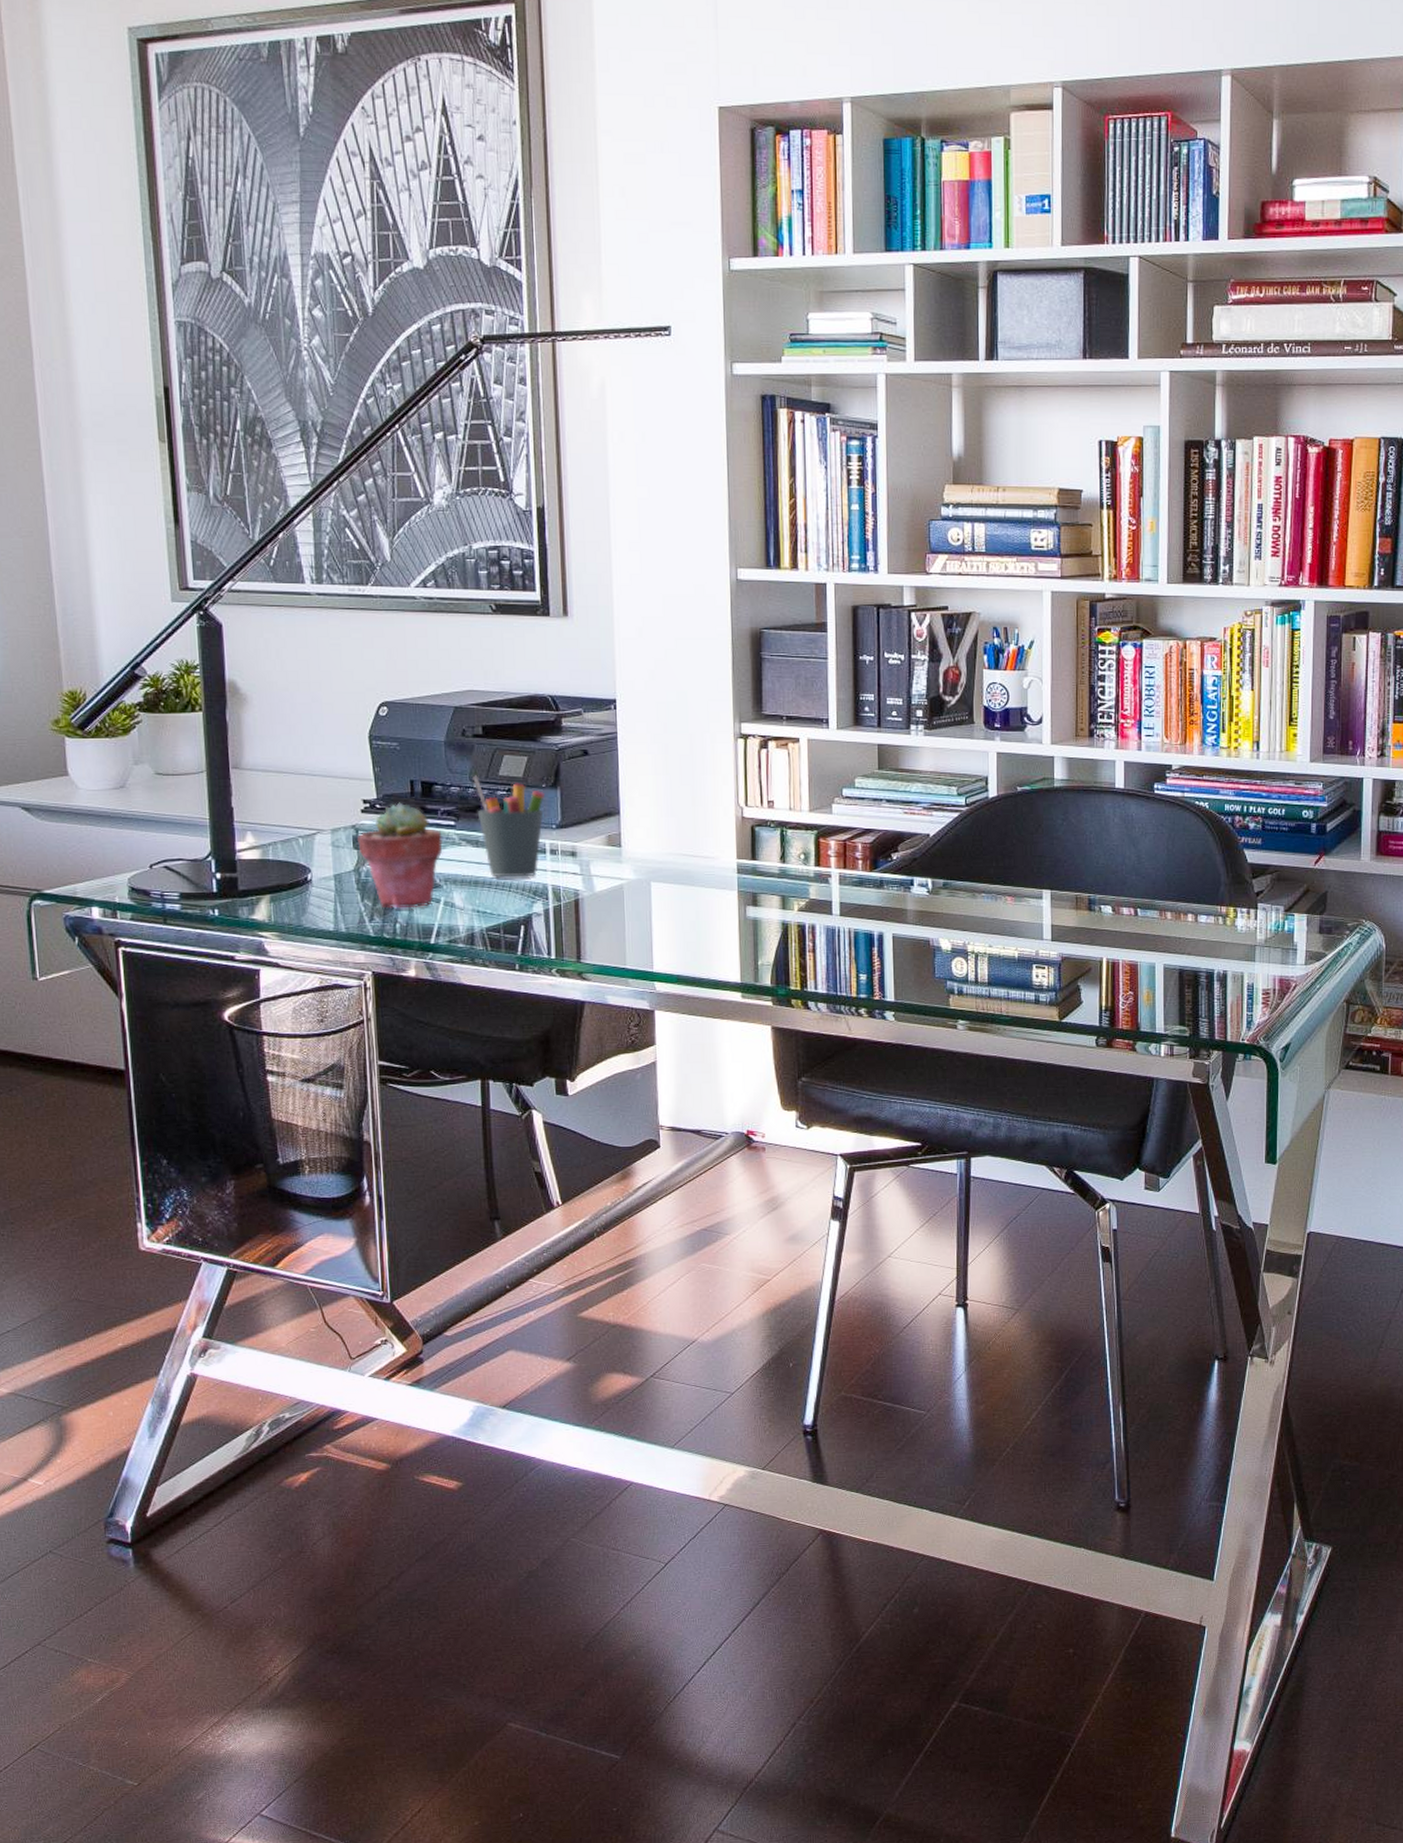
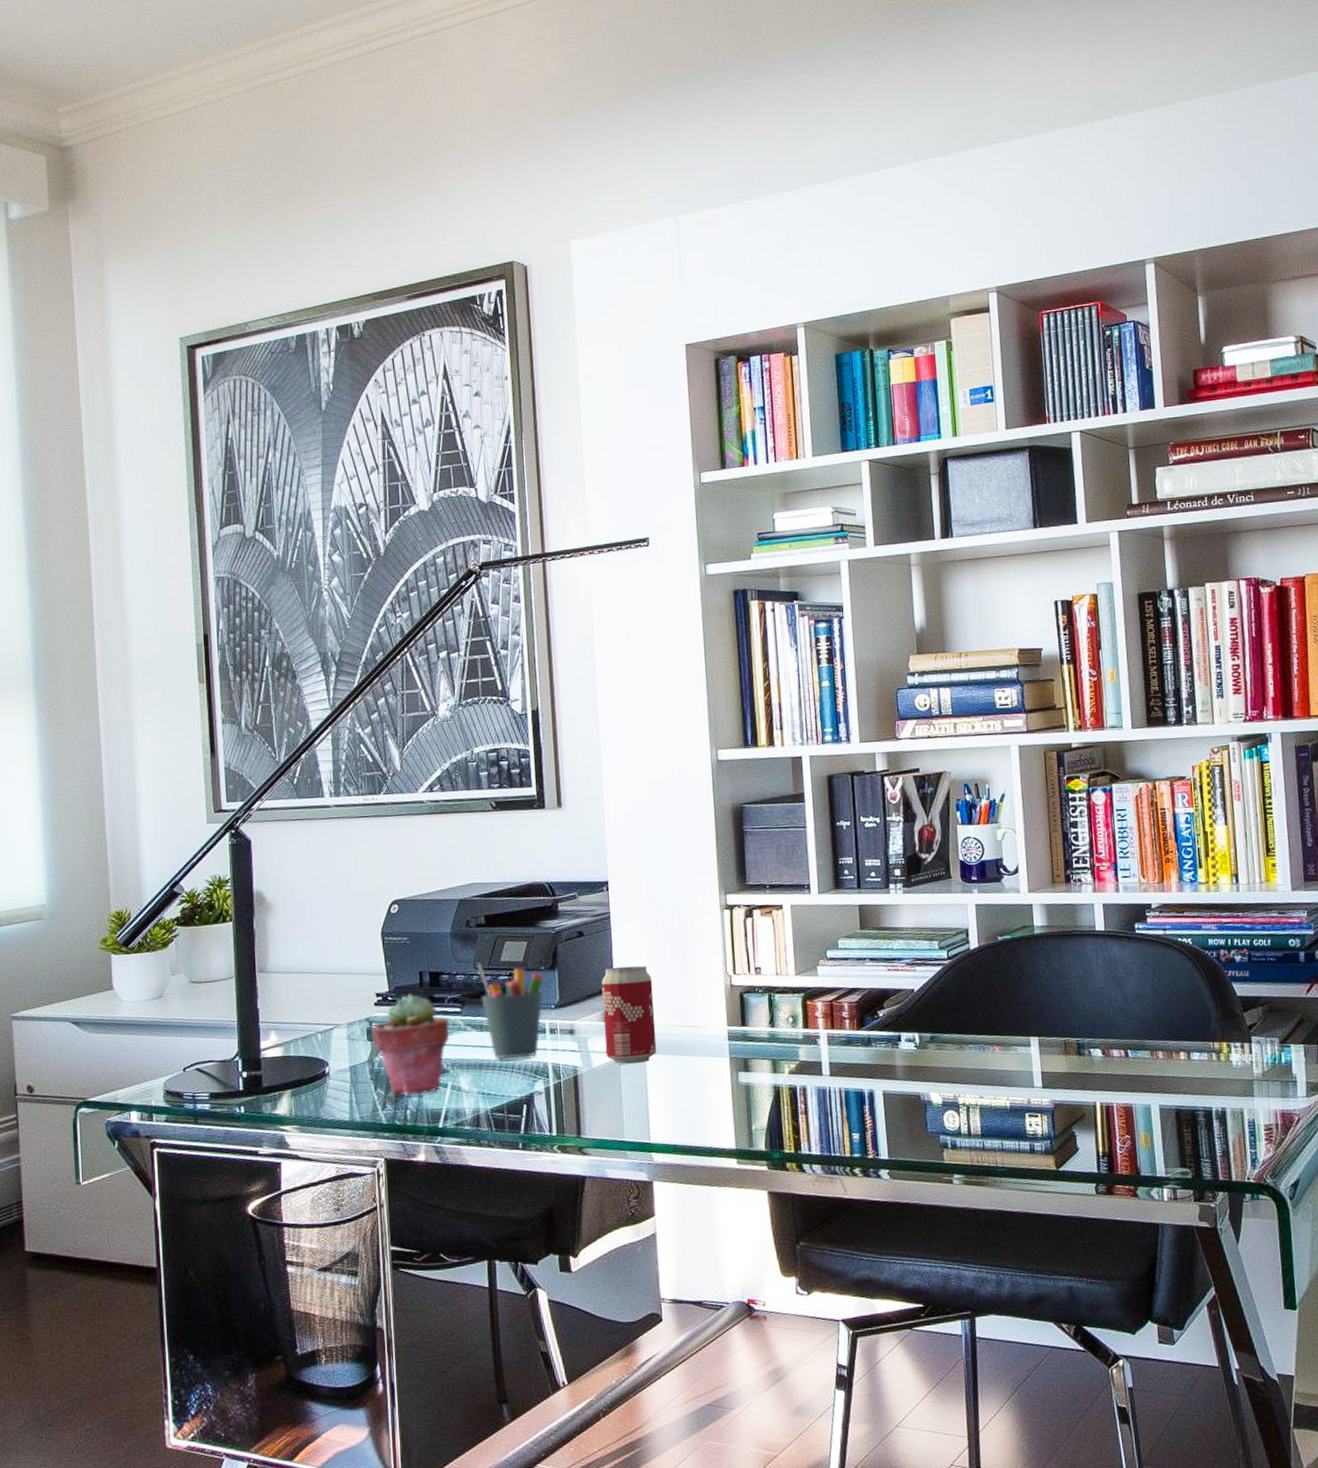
beverage can: none [606,790,663,891] -> present [601,965,657,1065]

